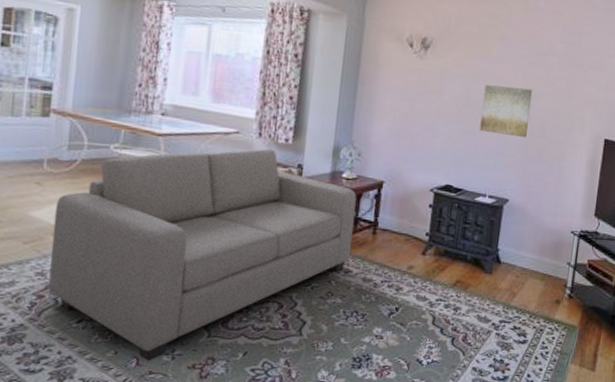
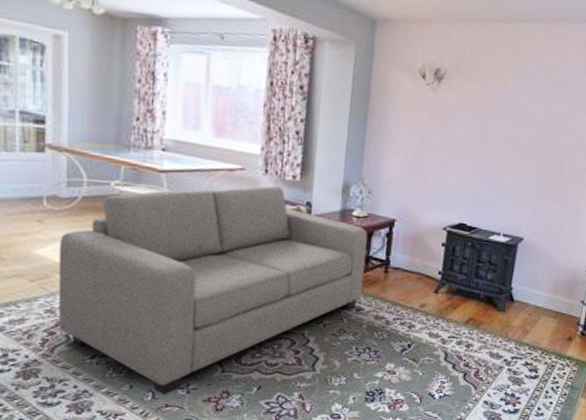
wall art: present [480,84,533,138] -> none [495,119,552,175]

